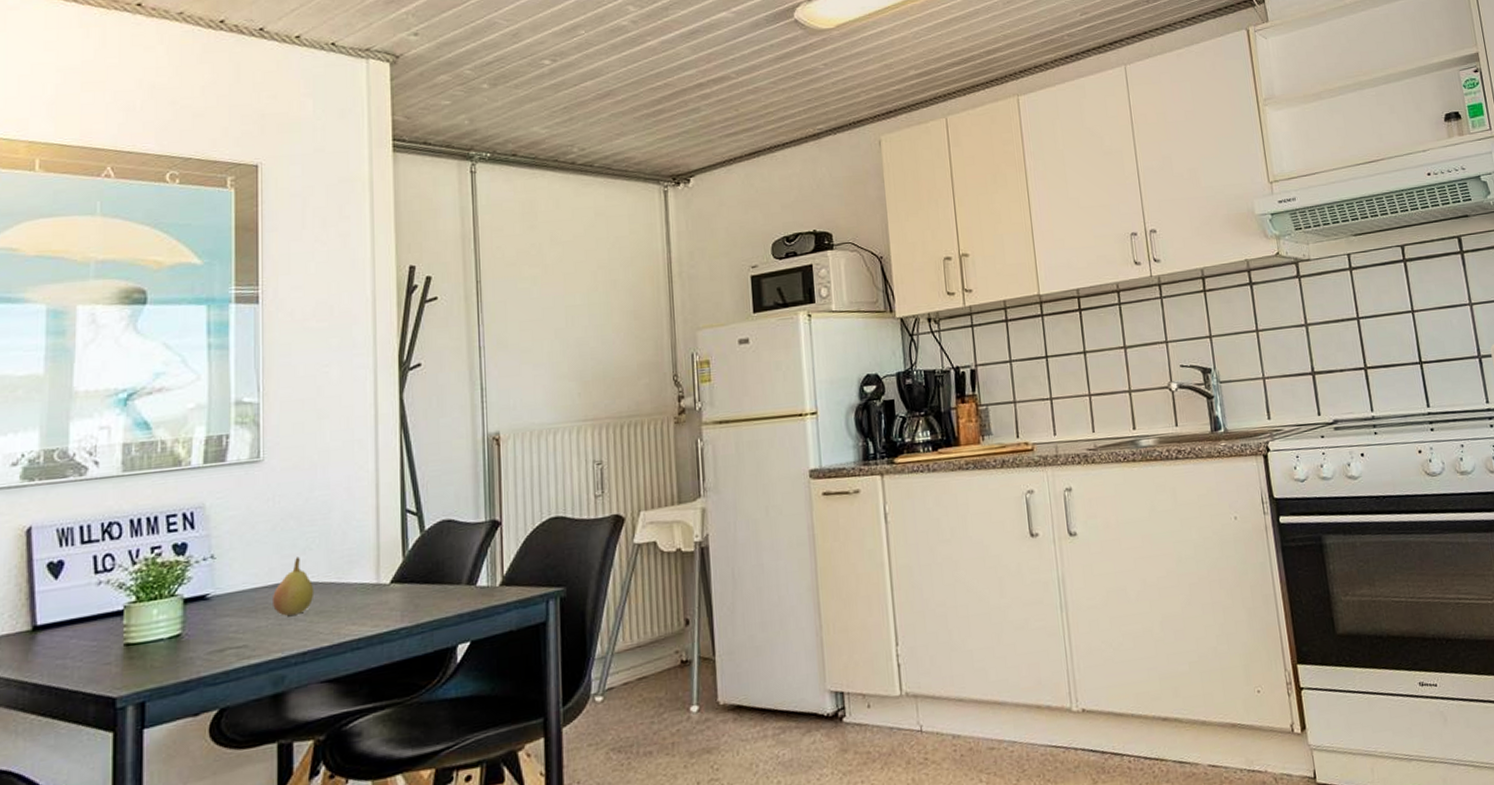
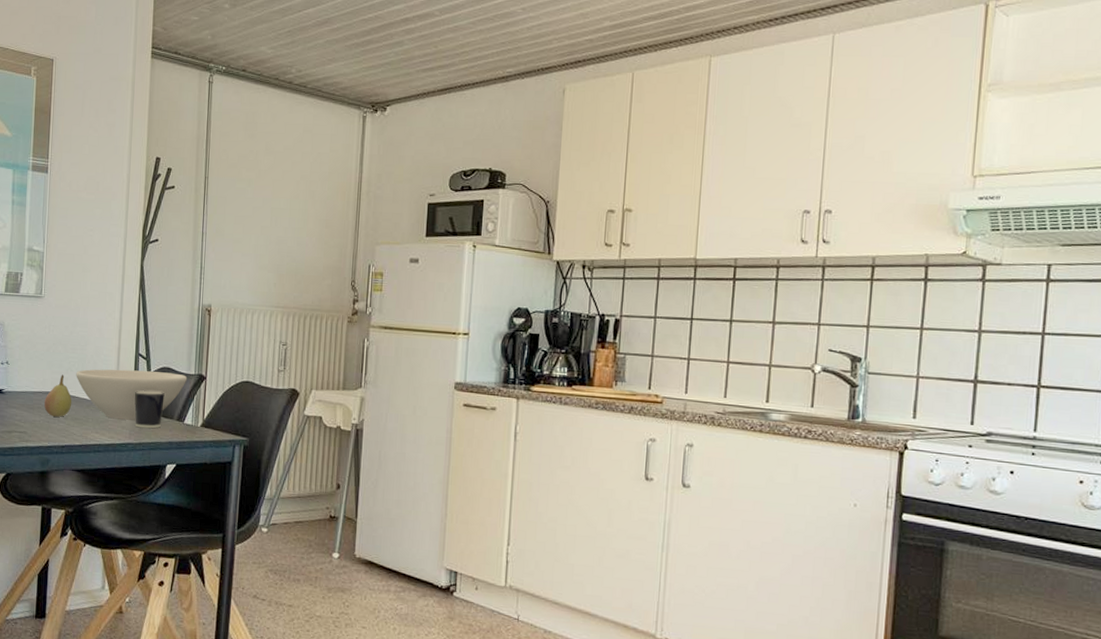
bowl: none [317,524,476,602] -> present [76,369,188,421]
mug: none [404,552,447,605] -> present [134,390,165,429]

